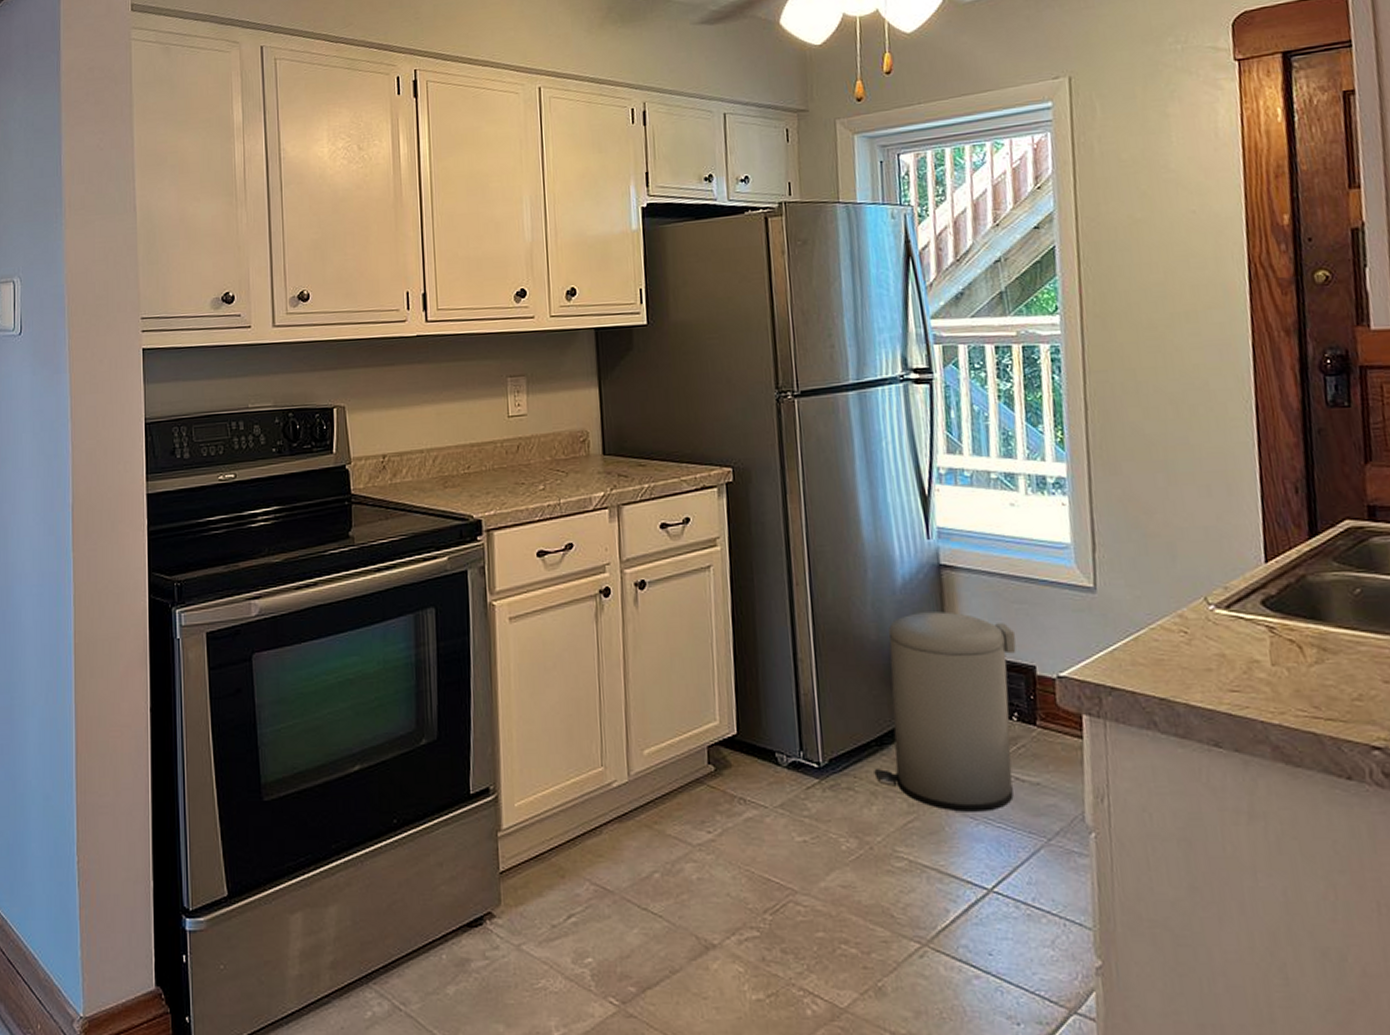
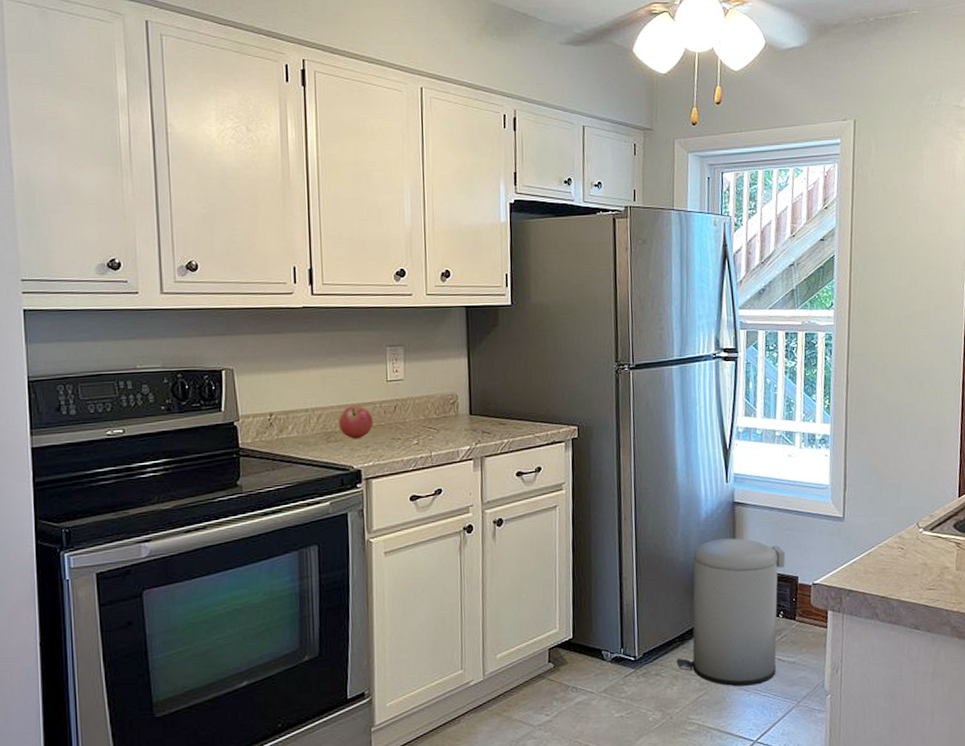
fruit: none [455,445,495,484] -> present [338,406,374,439]

